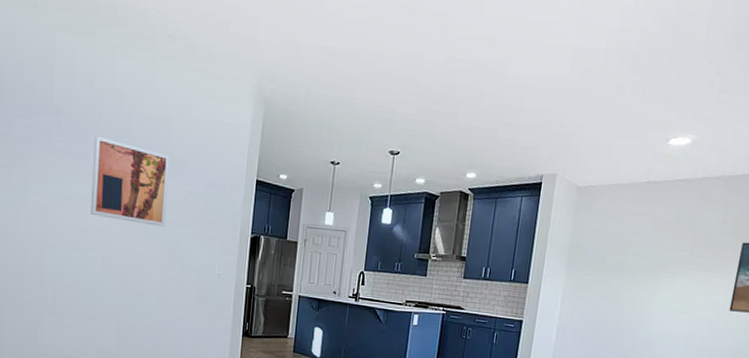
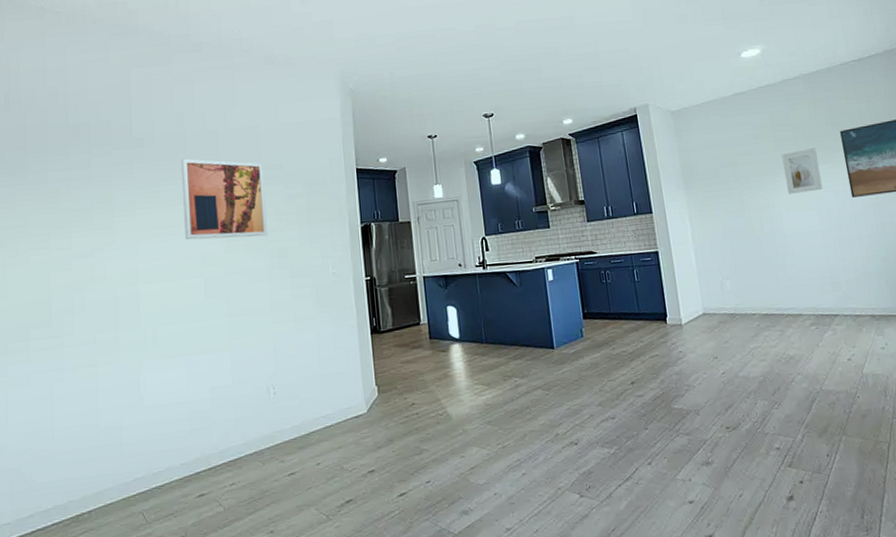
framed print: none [667,253,711,297] -> present [781,148,823,194]

